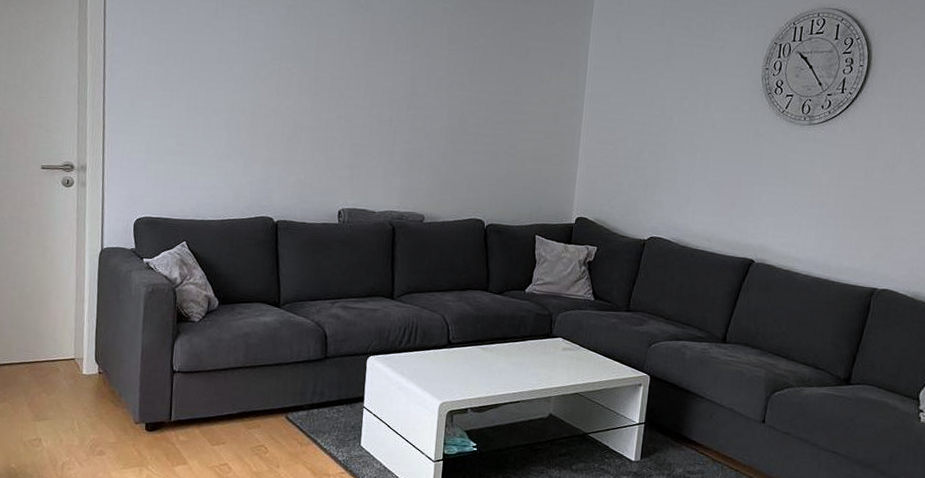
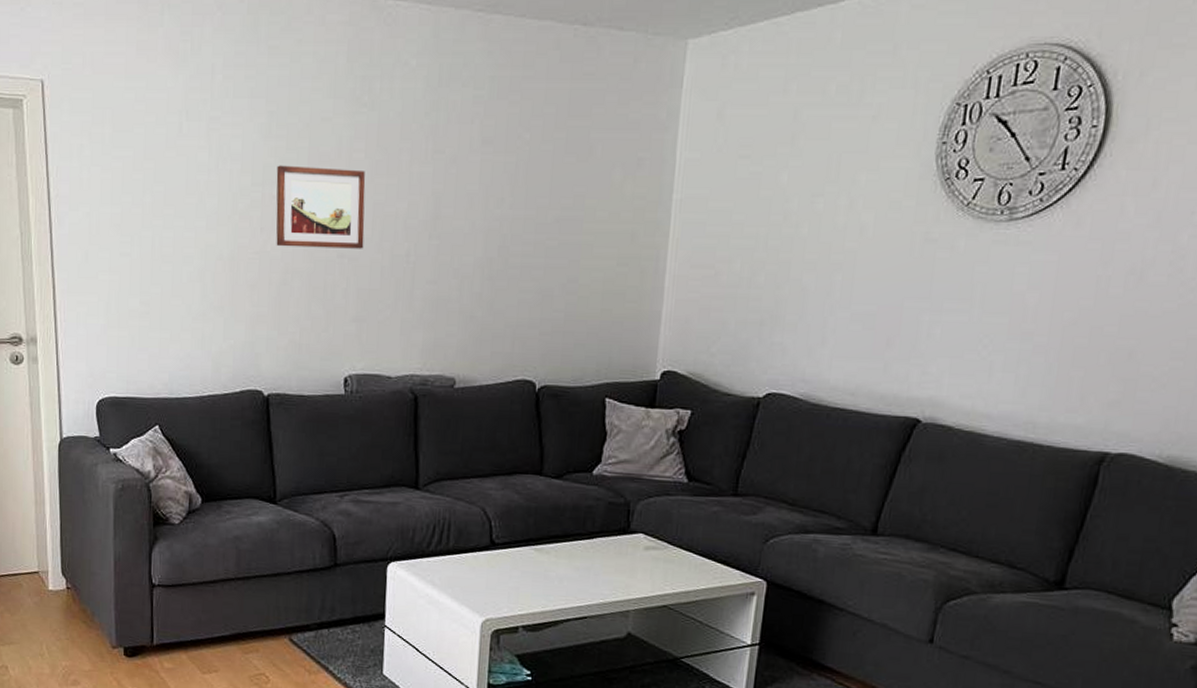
wall art: none [289,46,360,114] -> present [276,165,366,249]

